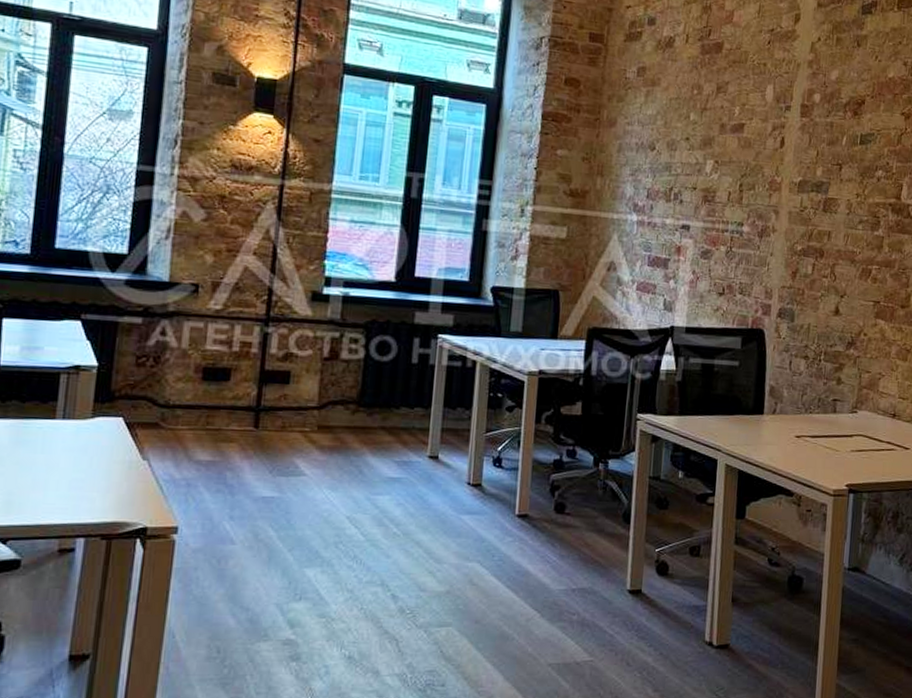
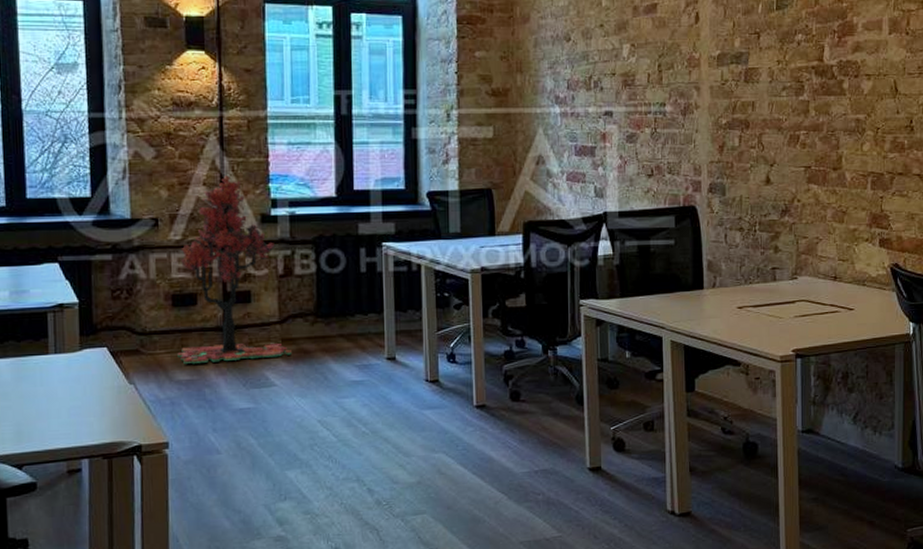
tree: none [201,247,328,445] -> present [177,175,293,365]

